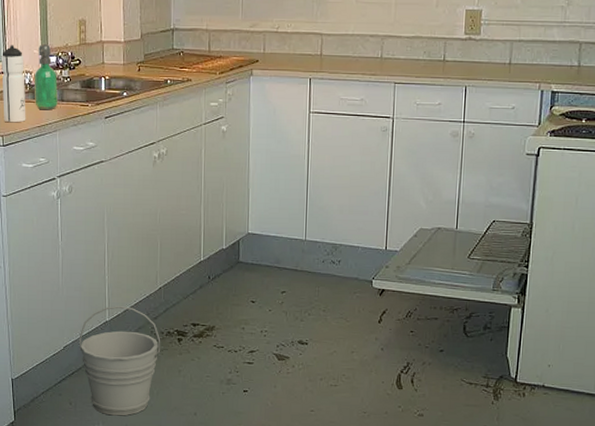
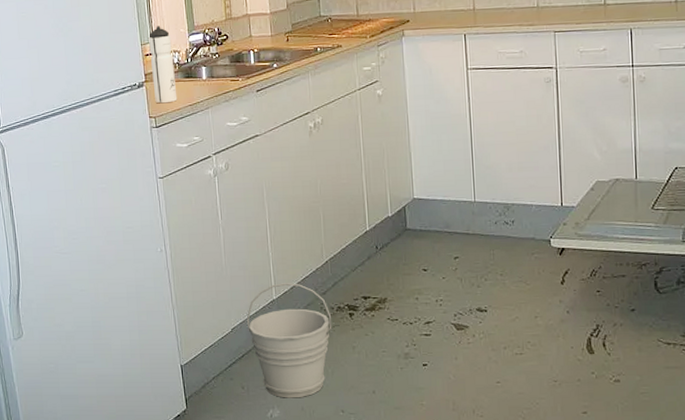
soap dispenser: present [34,43,59,110] -> none [182,21,209,89]

